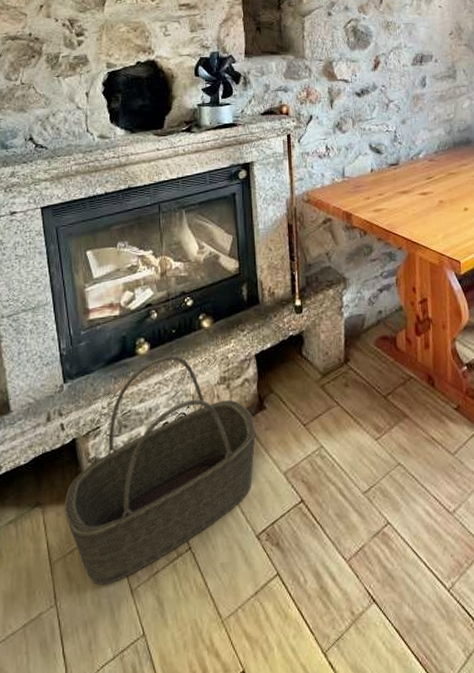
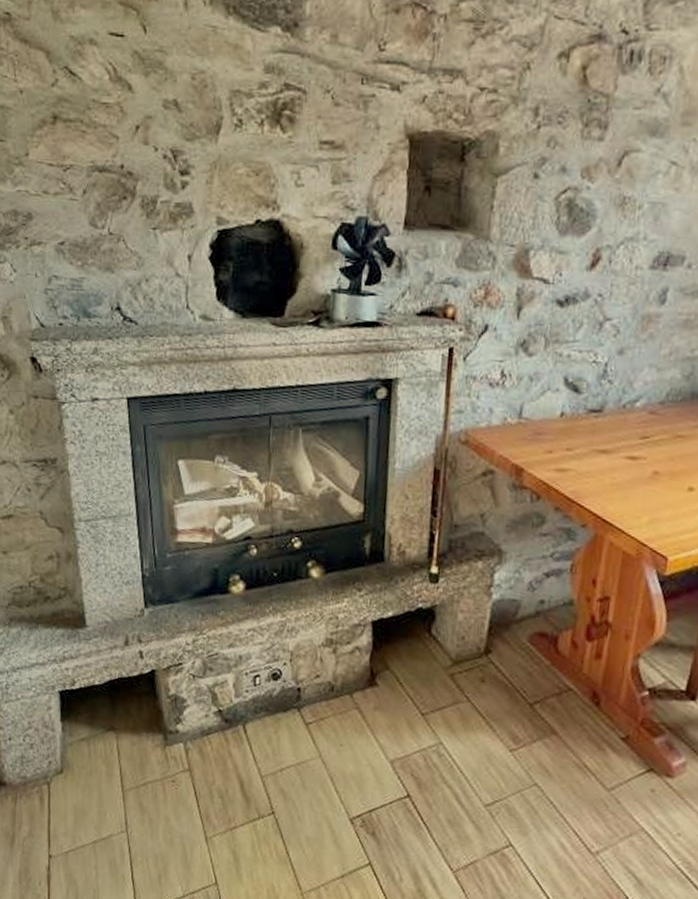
basket: present [64,355,256,586] -> none [139,600,362,826]

